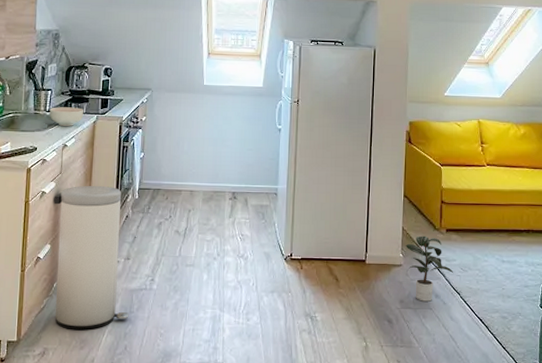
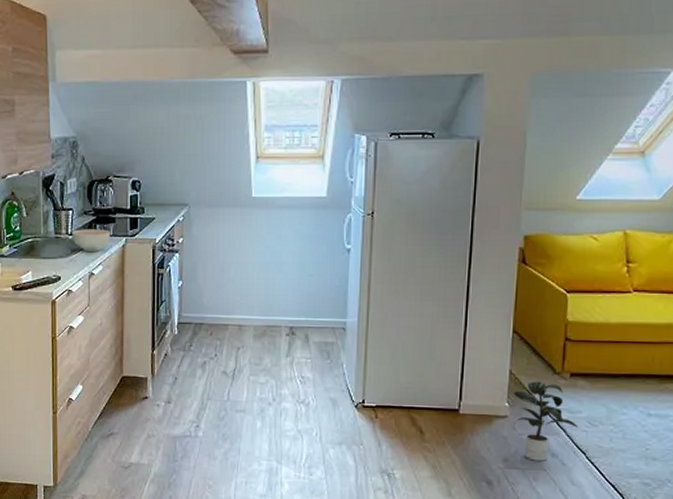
pedal bin: present [54,185,129,331] -> none [83,319,173,479]

